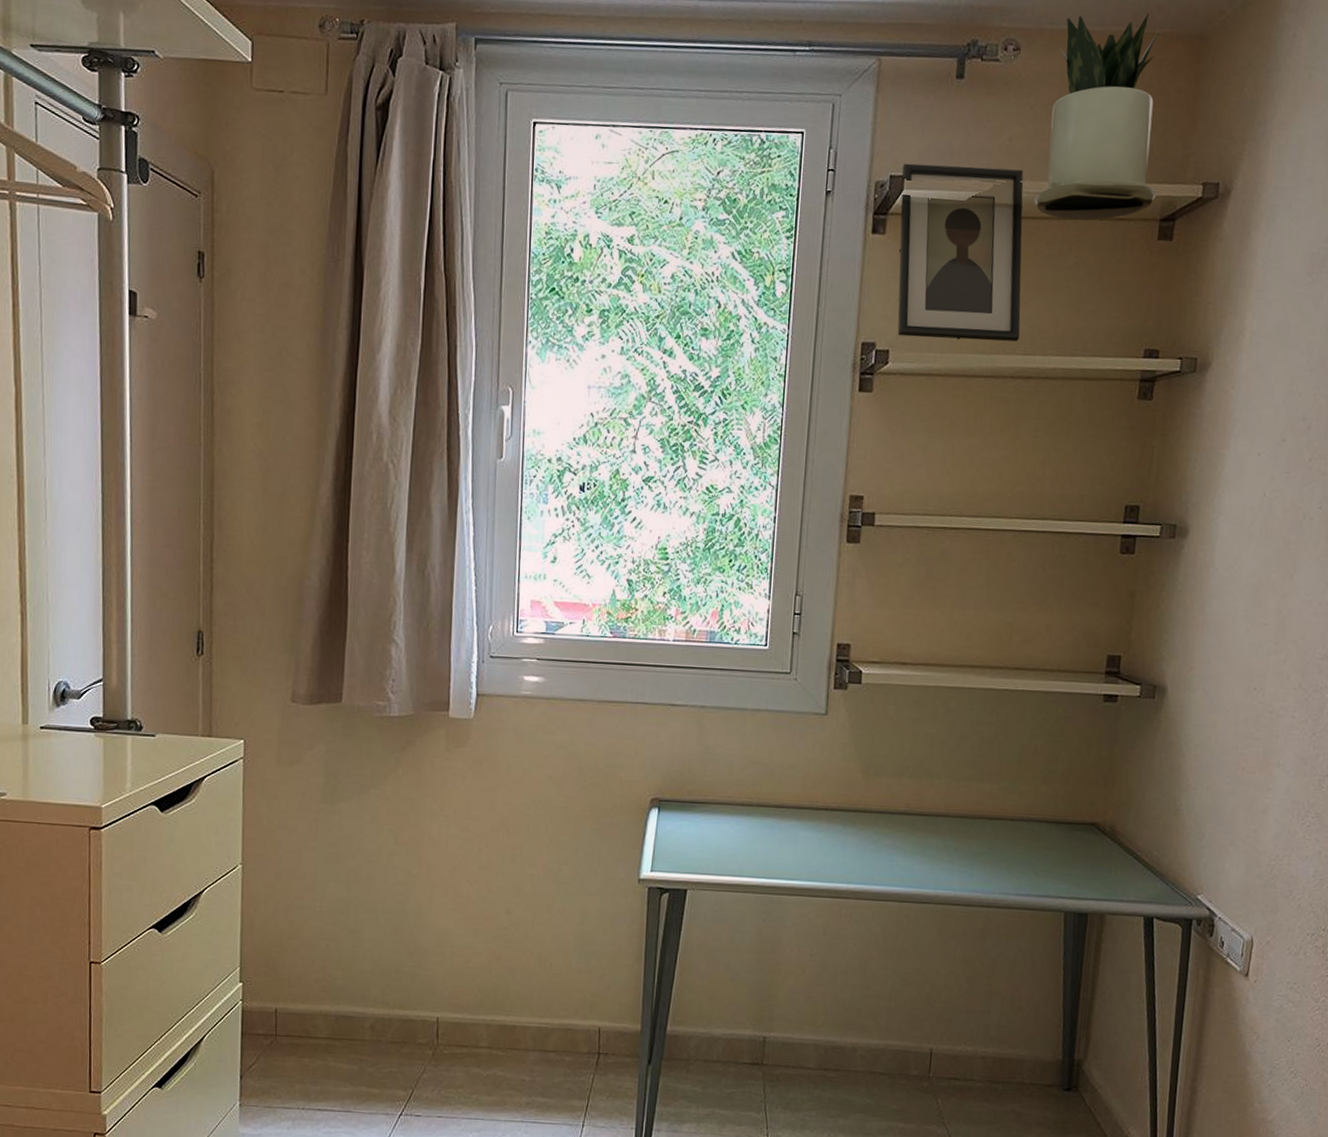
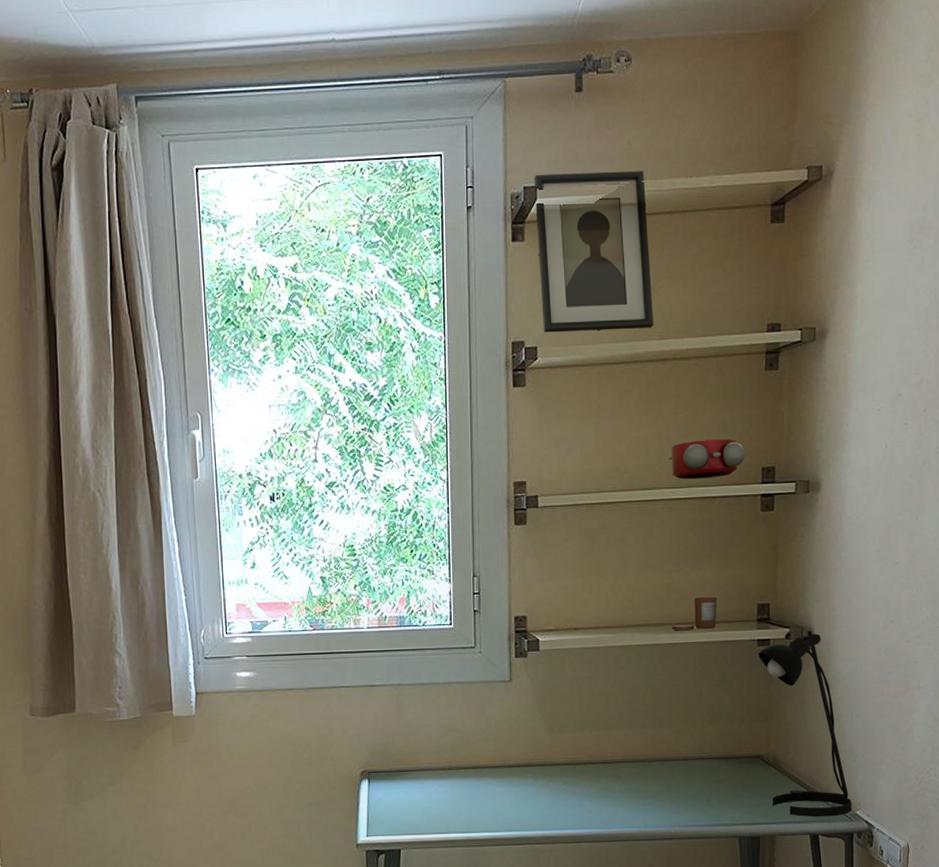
candle: none [1009,642,1063,678] -> present [671,597,717,630]
alarm clock: none [1023,469,1109,512] -> present [668,439,746,480]
planter: present [1034,13,1160,221] -> none [656,16,766,212]
desk lamp: none [1103,689,1194,899] -> present [759,630,852,818]

